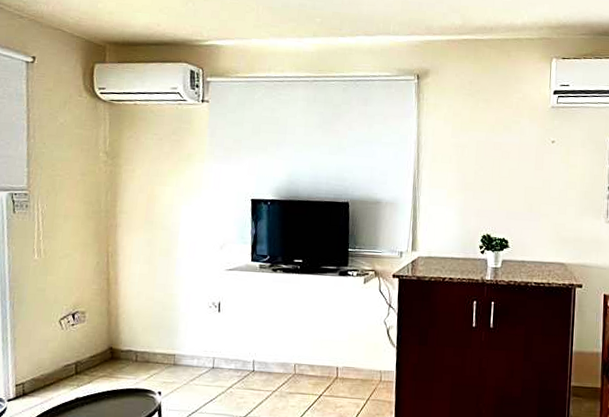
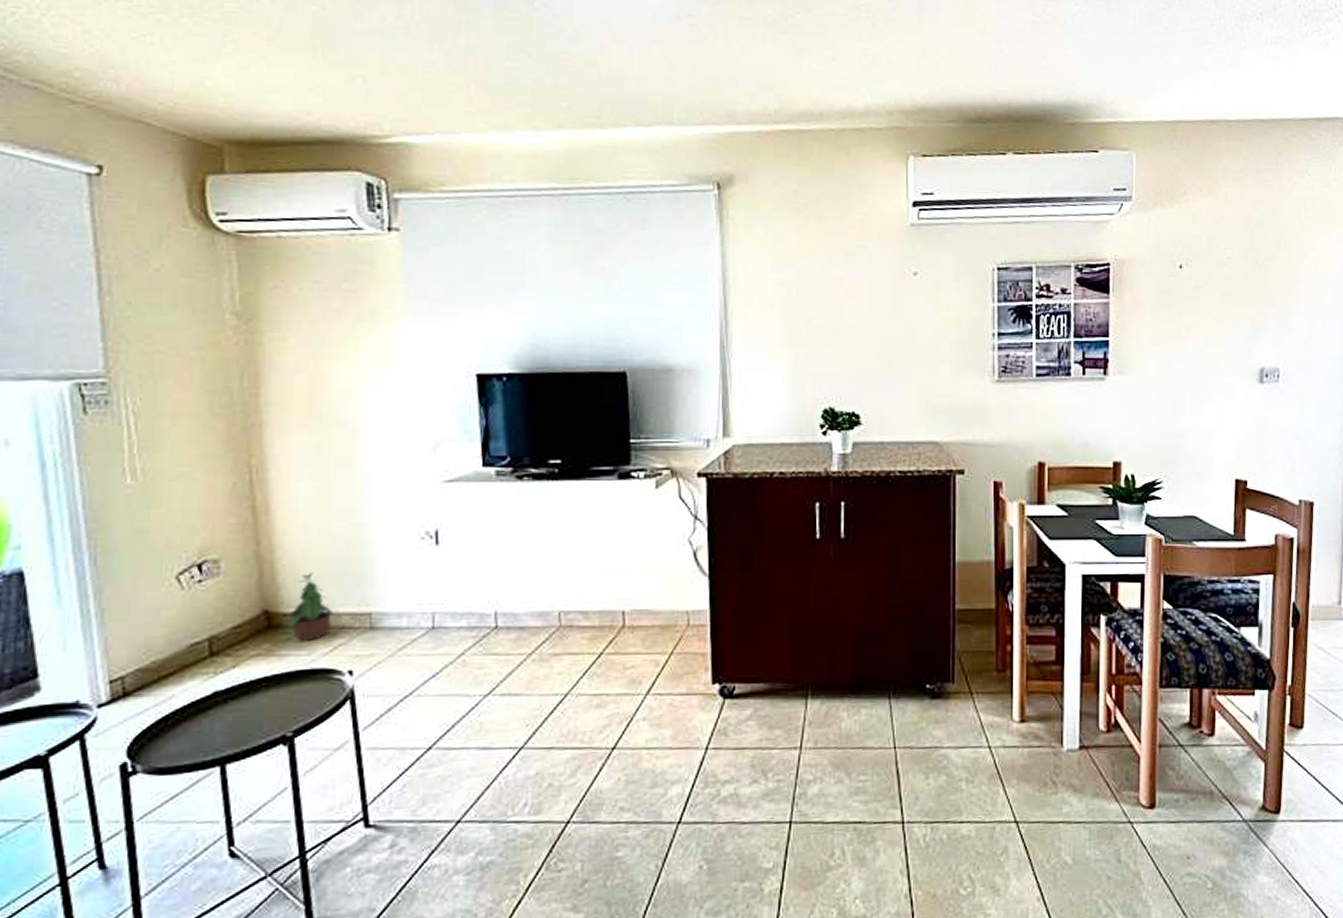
potted plant: none [123,324,153,370] -> present [288,572,335,641]

